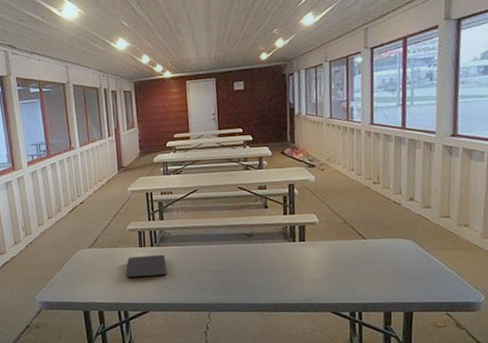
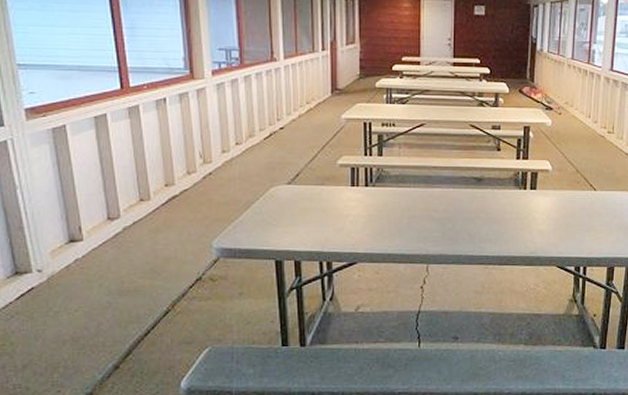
notebook: present [126,254,167,279] -> none [333,196,382,223]

